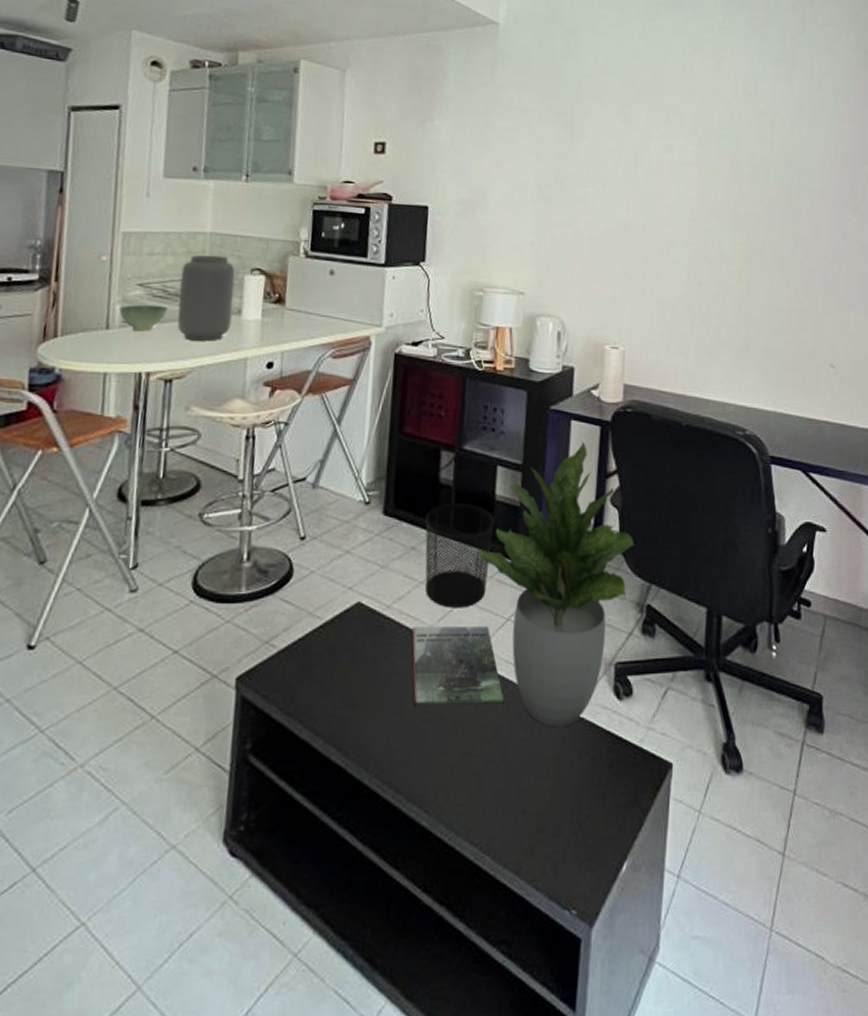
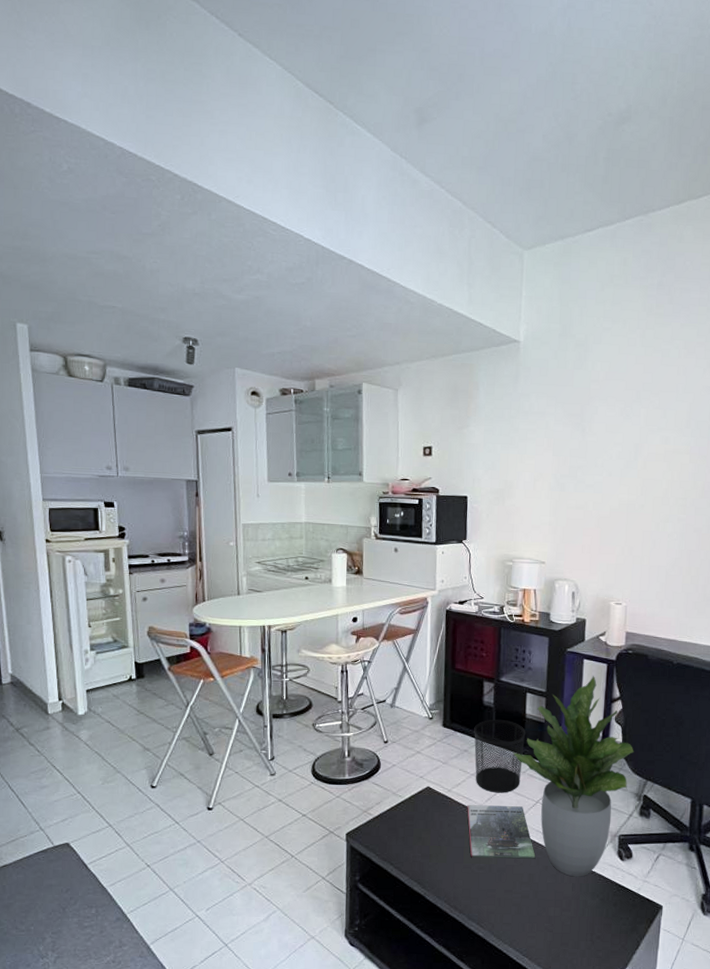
bowl: present [119,304,167,332] -> none [245,577,279,596]
vase: present [177,254,235,341] -> none [286,539,326,603]

